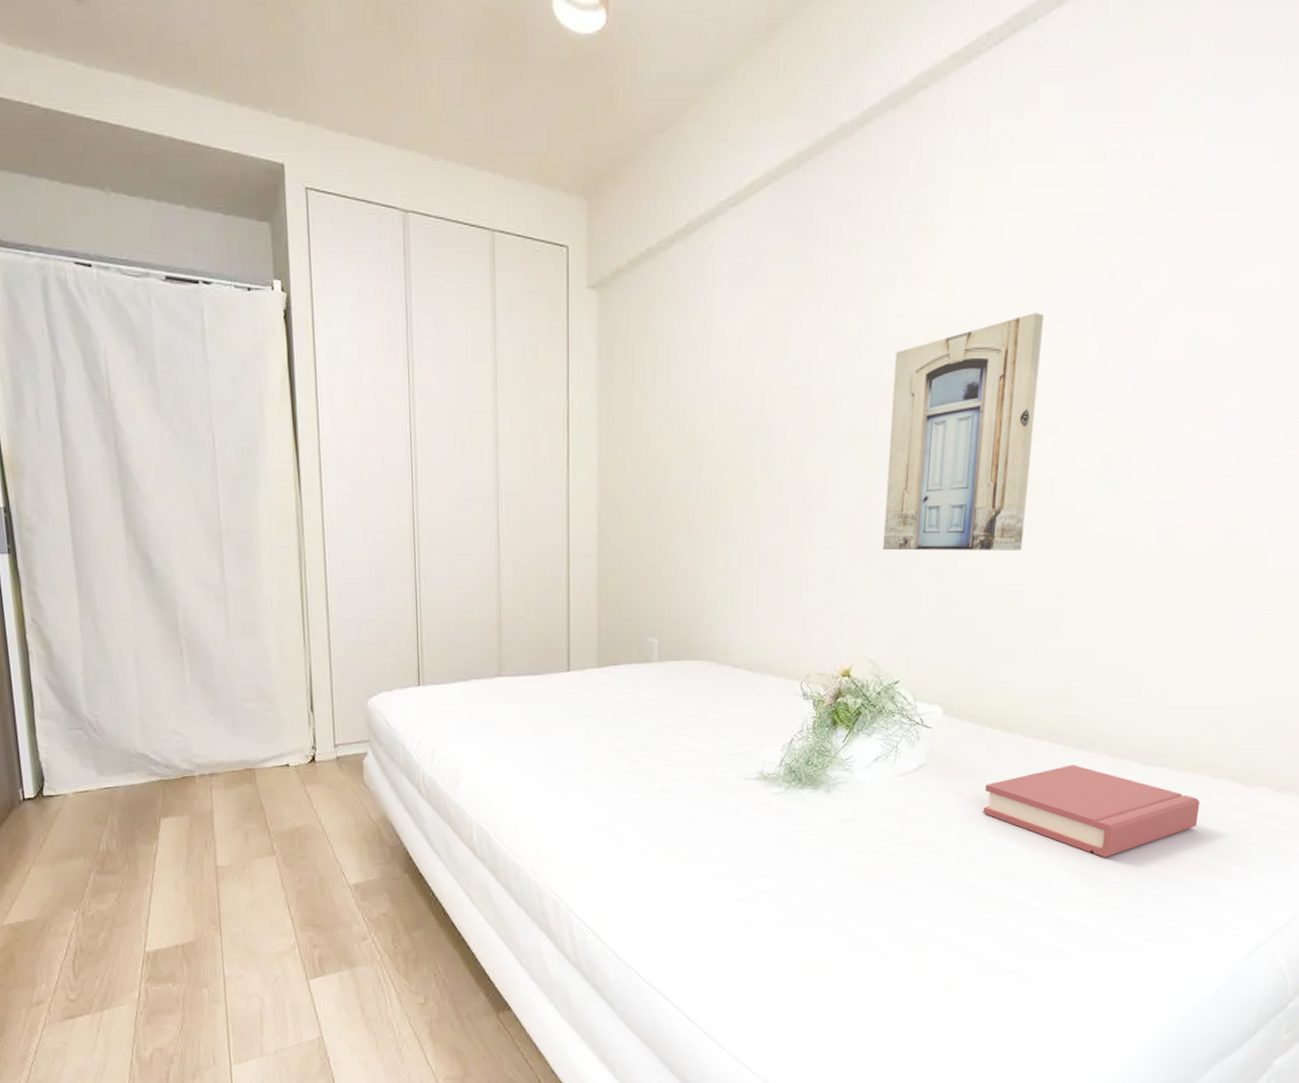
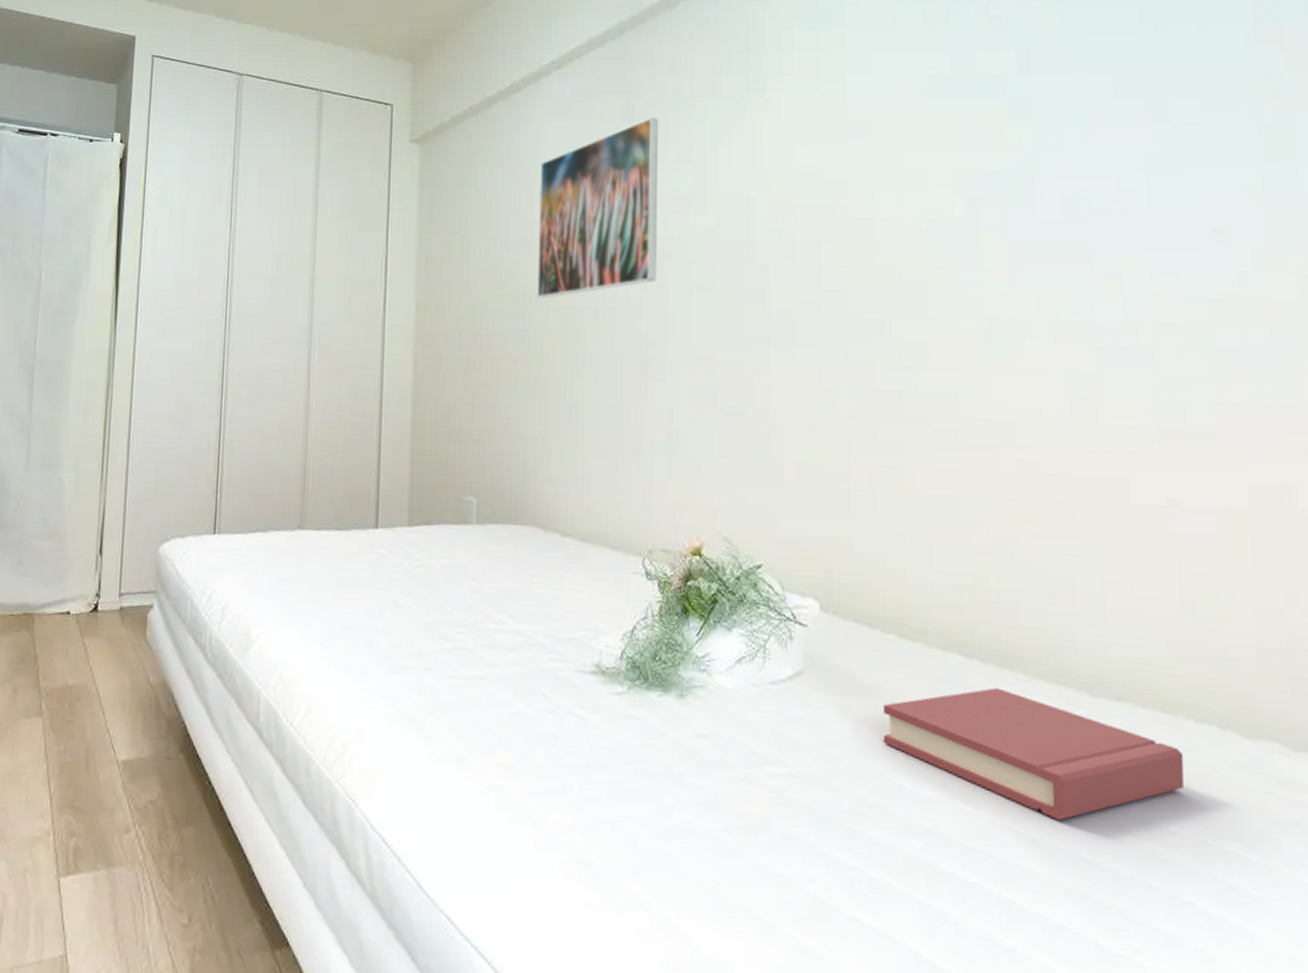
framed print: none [713,260,831,449] -> present [538,117,659,299]
wall art: present [883,313,1044,551] -> none [732,170,900,420]

